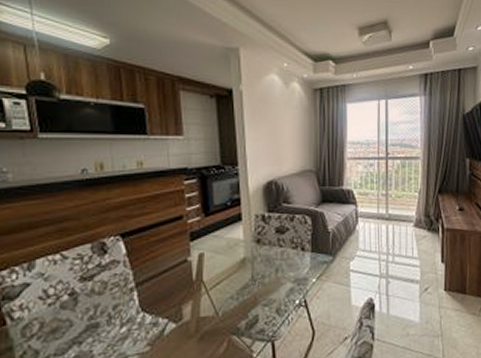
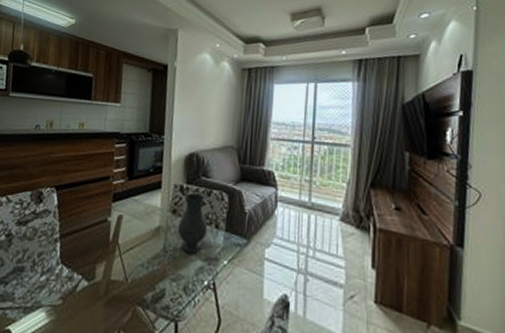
vase: none [264,221,294,278] -> present [177,193,208,254]

